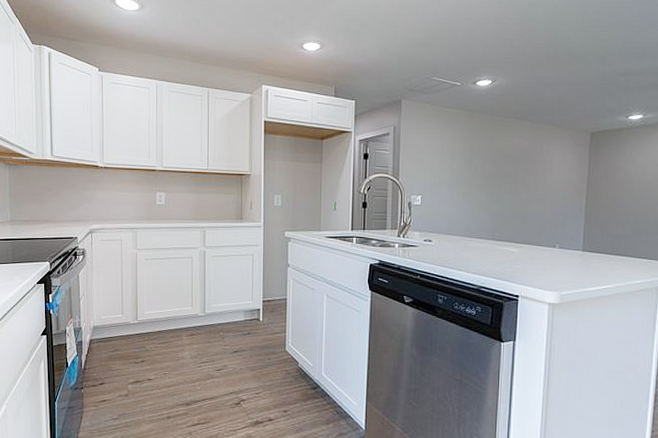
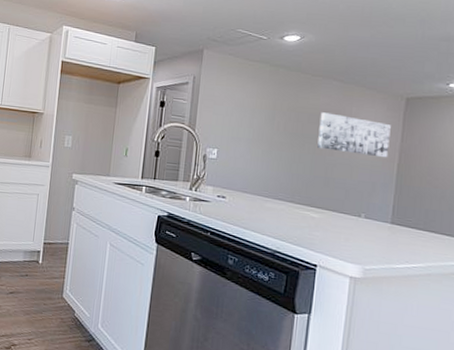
wall art: none [513,152,578,191] -> present [317,112,391,158]

